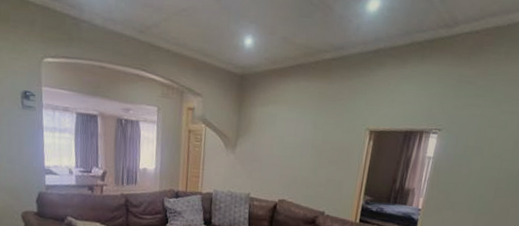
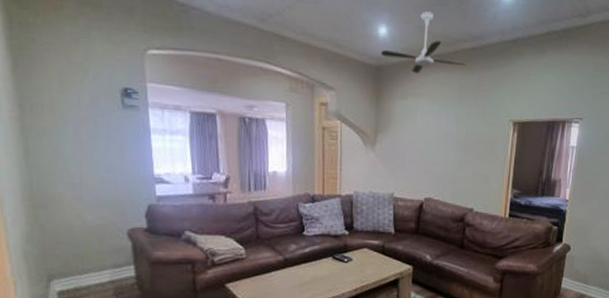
ceiling fan: none [245,23,326,82] -> present [380,11,465,73]

